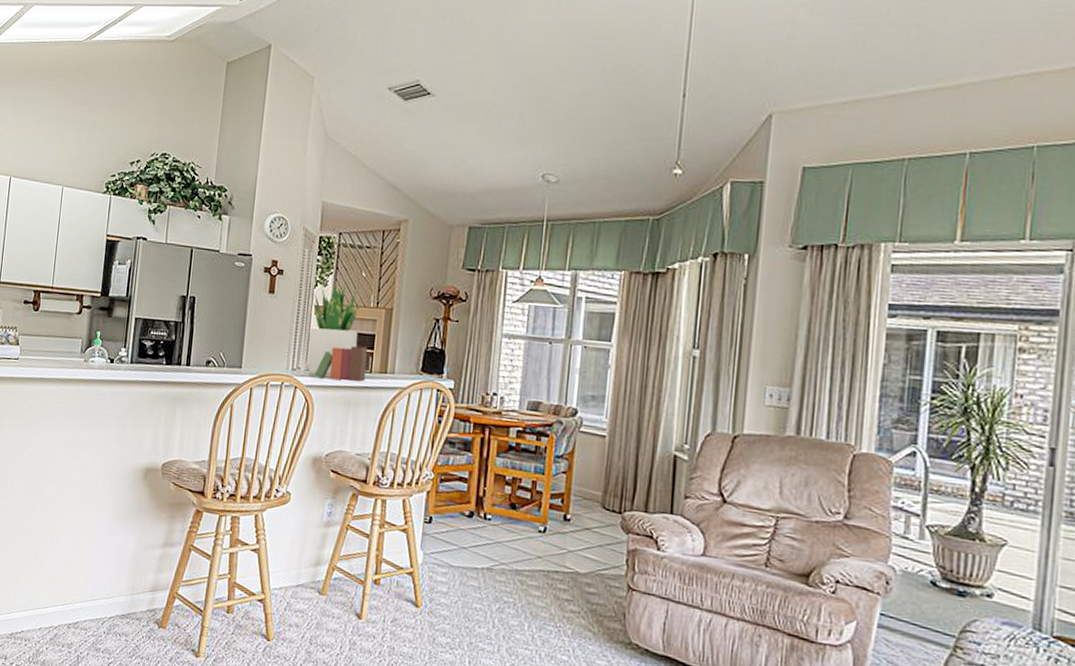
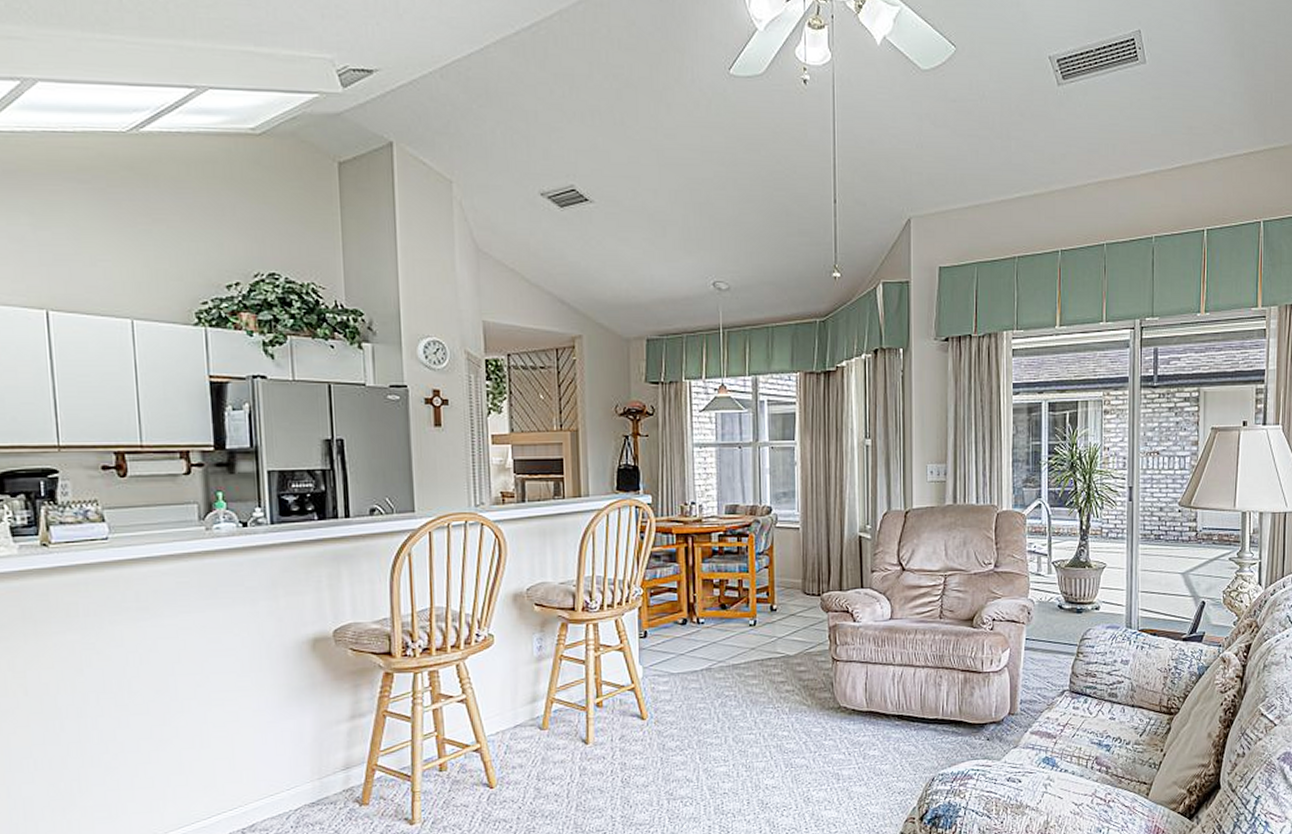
planter: present [307,283,360,378] -> none [488,408,545,512]
books: present [314,346,368,382] -> none [501,473,559,511]

